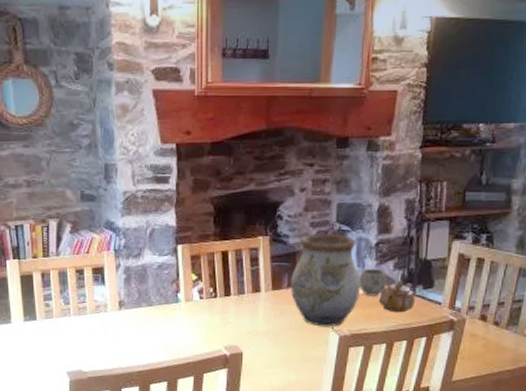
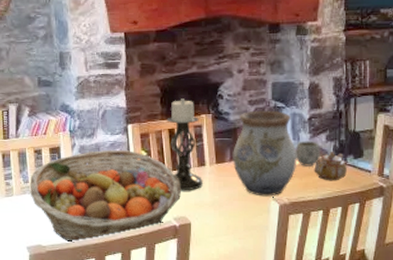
fruit basket: none [70,272,233,369] -> present [29,150,181,243]
candle holder: none [220,218,257,319] -> present [167,99,203,191]

